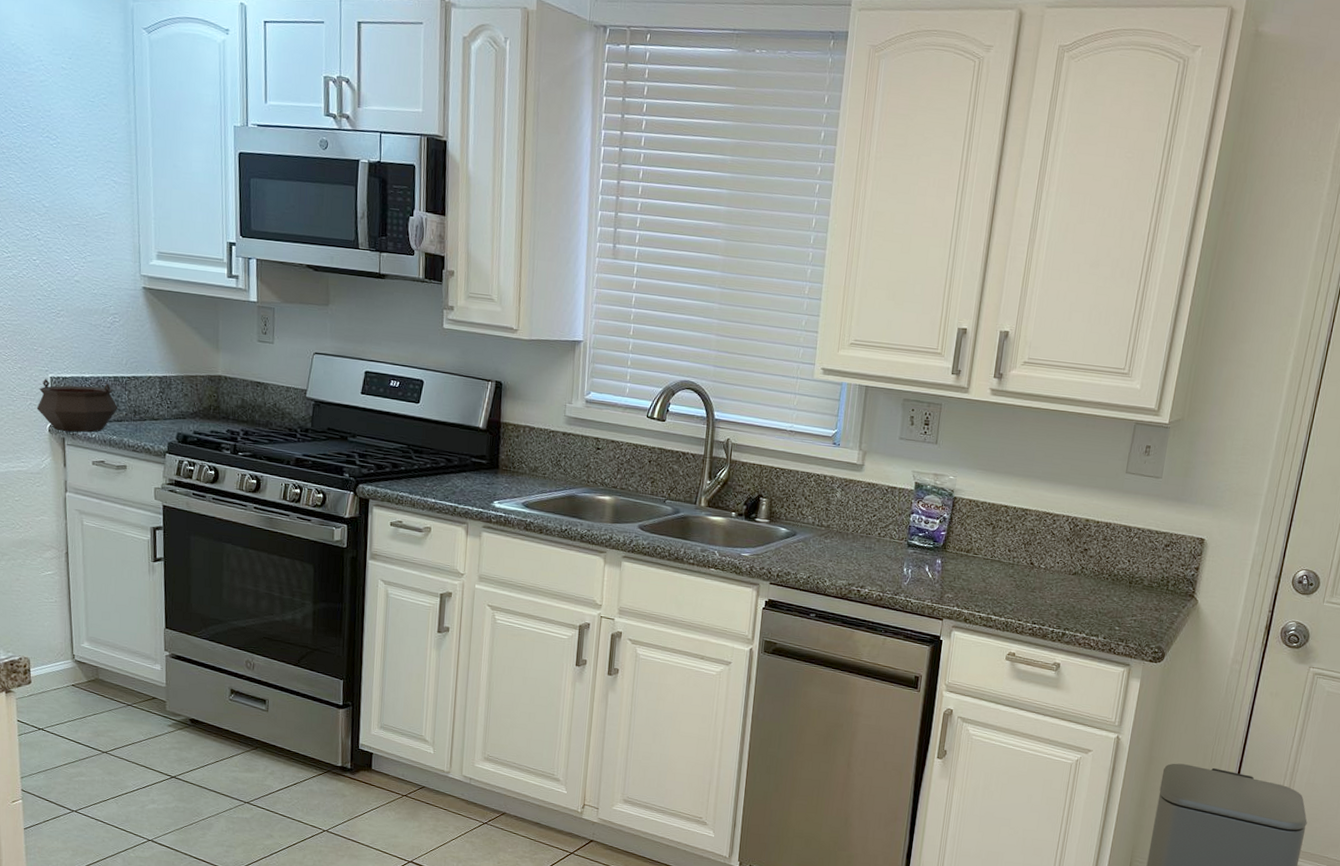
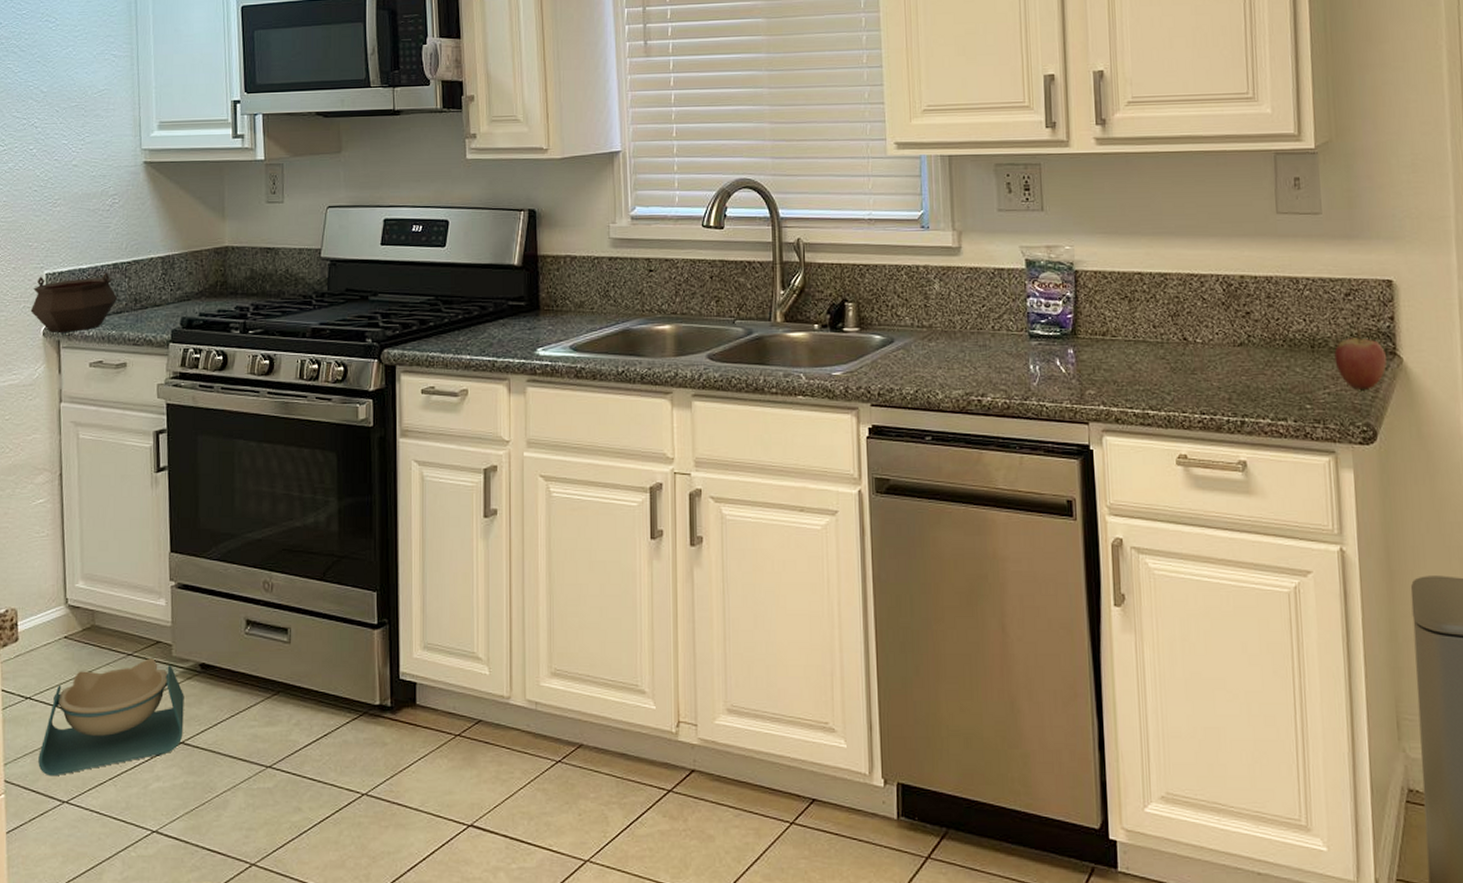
pet bowl: none [50,710,176,791] -> present [38,658,184,777]
fruit: none [1145,572,1186,621] -> present [1334,327,1387,390]

